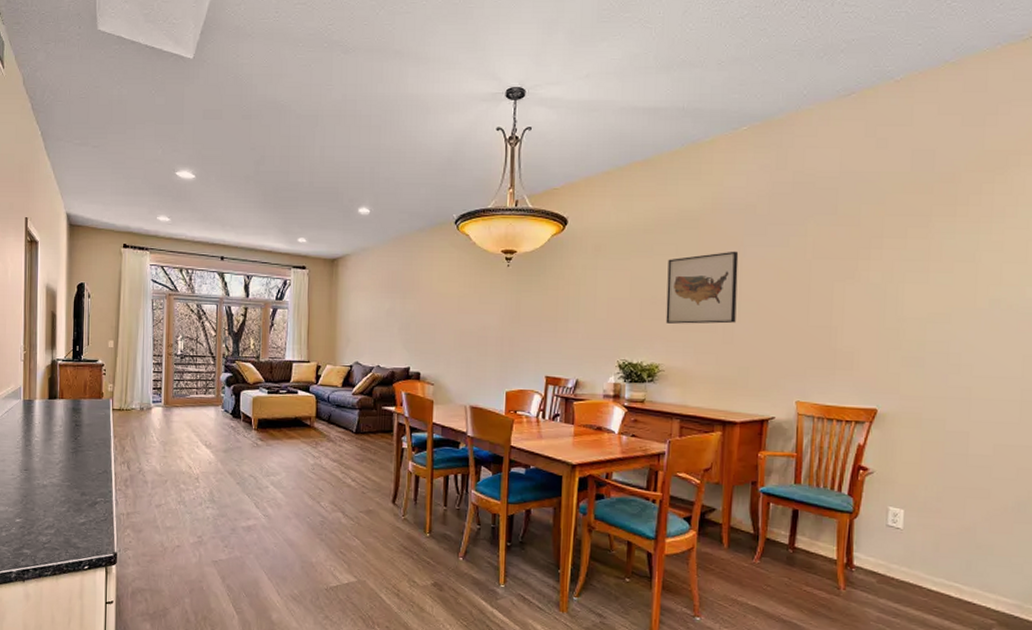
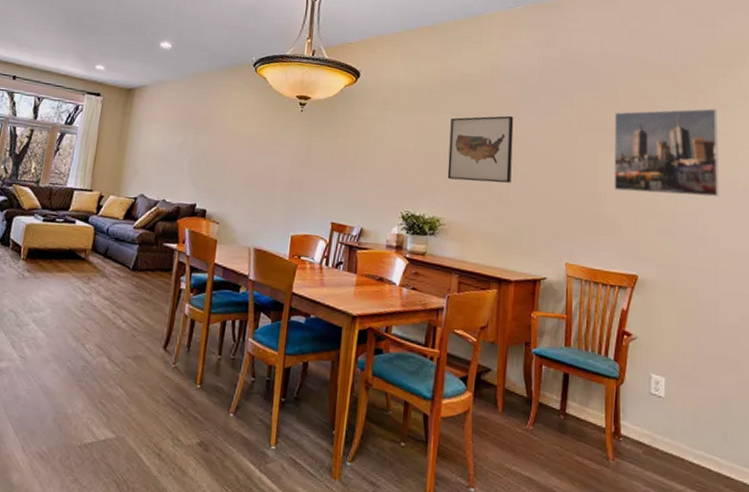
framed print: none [852,222,981,322] -> present [613,108,719,198]

